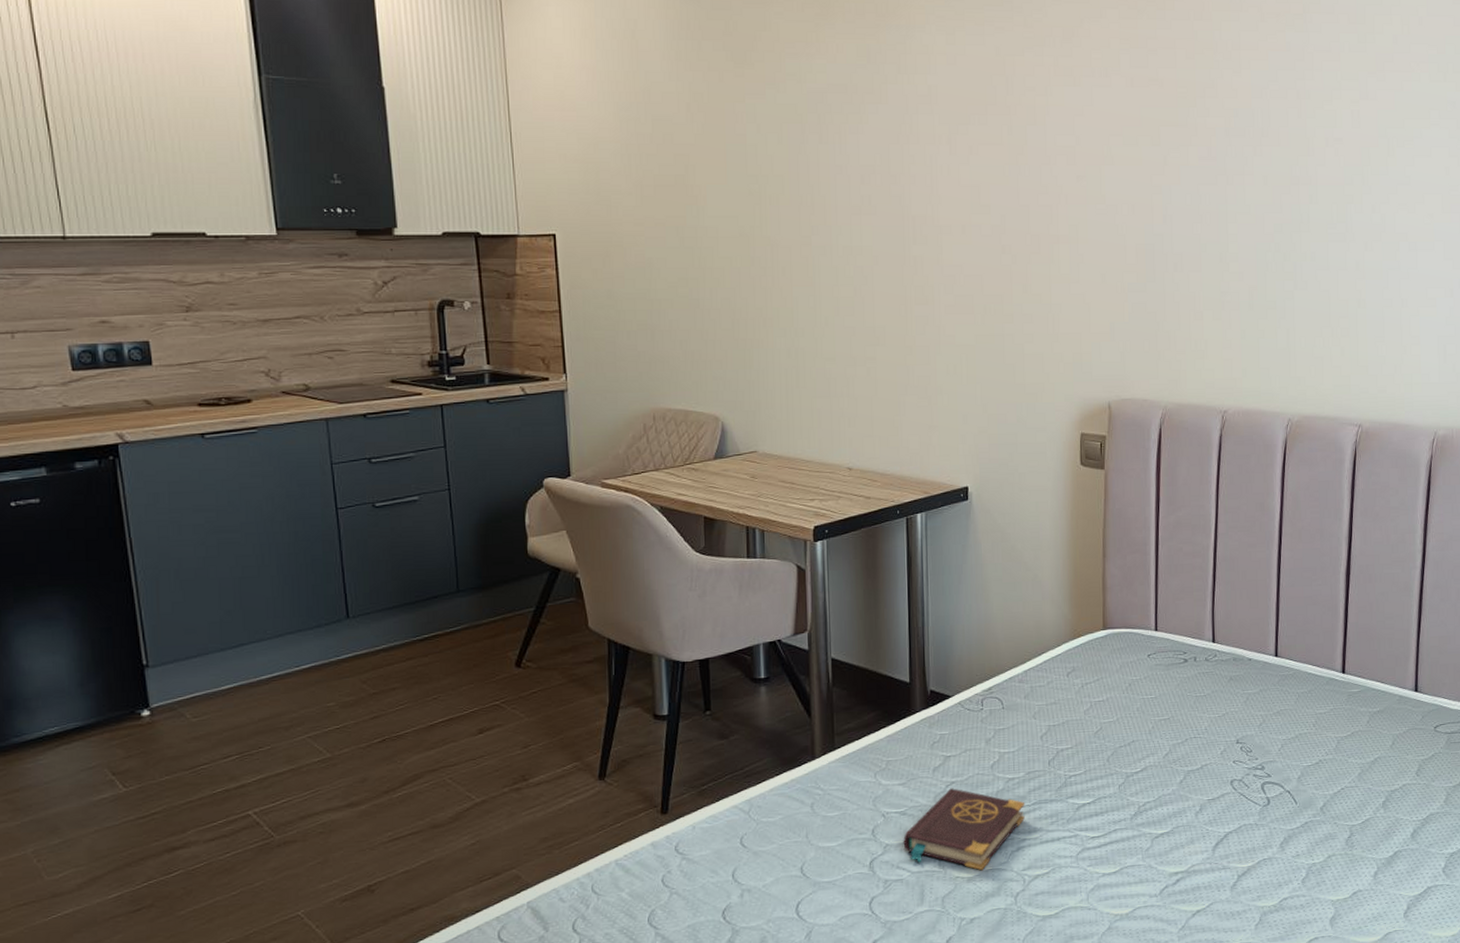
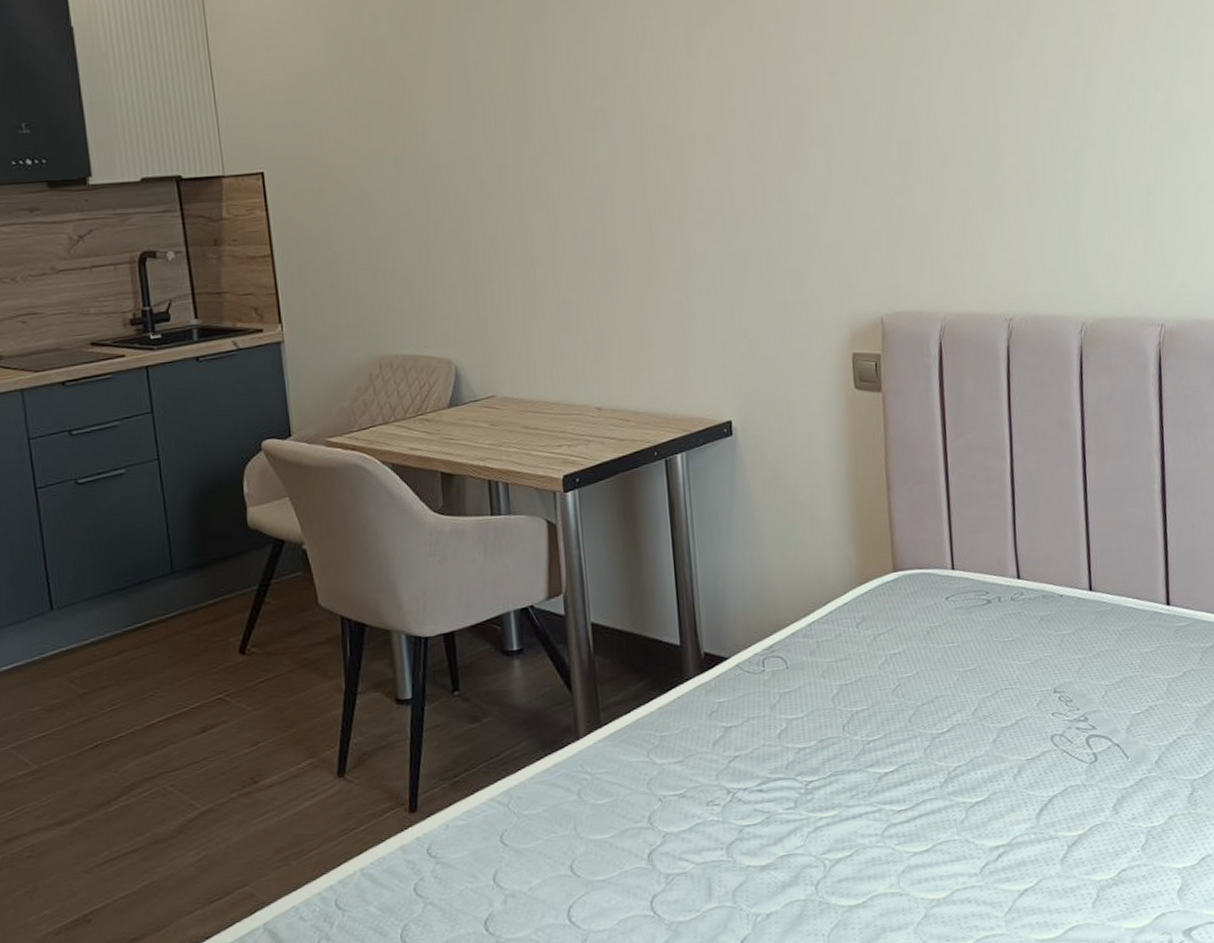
book: present [903,788,1025,871] -> none [684,763,820,857]

